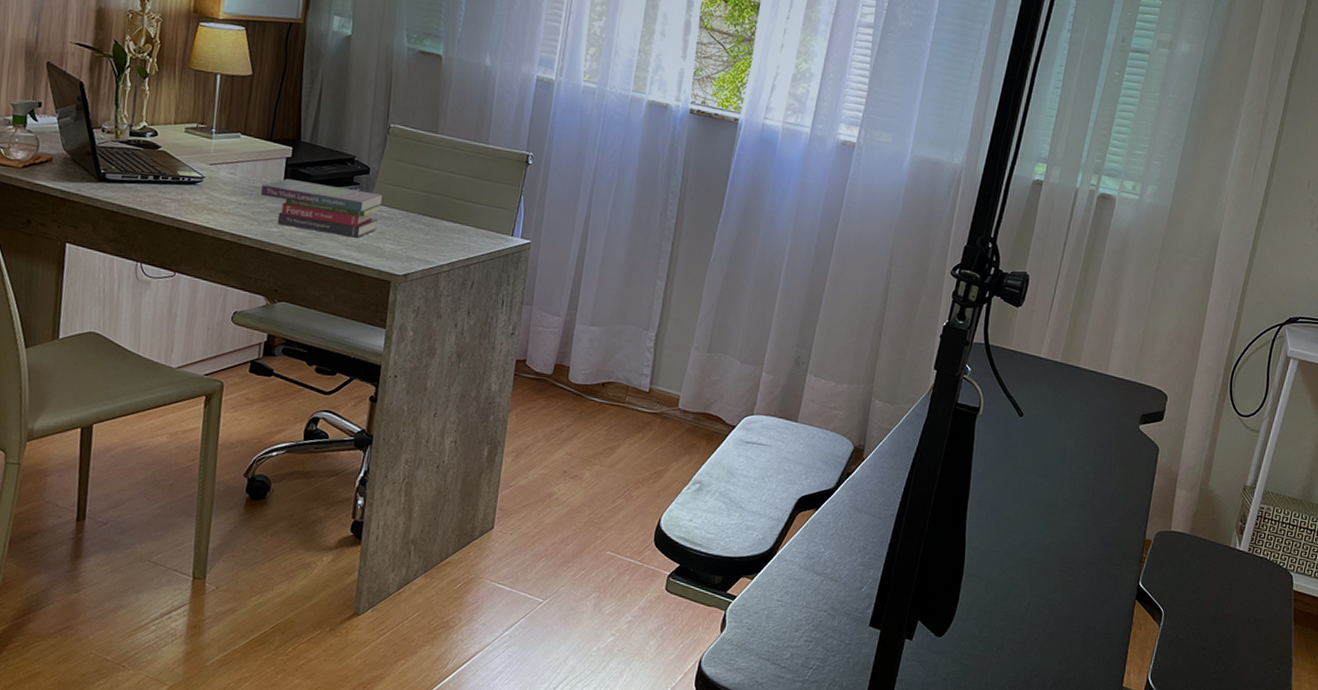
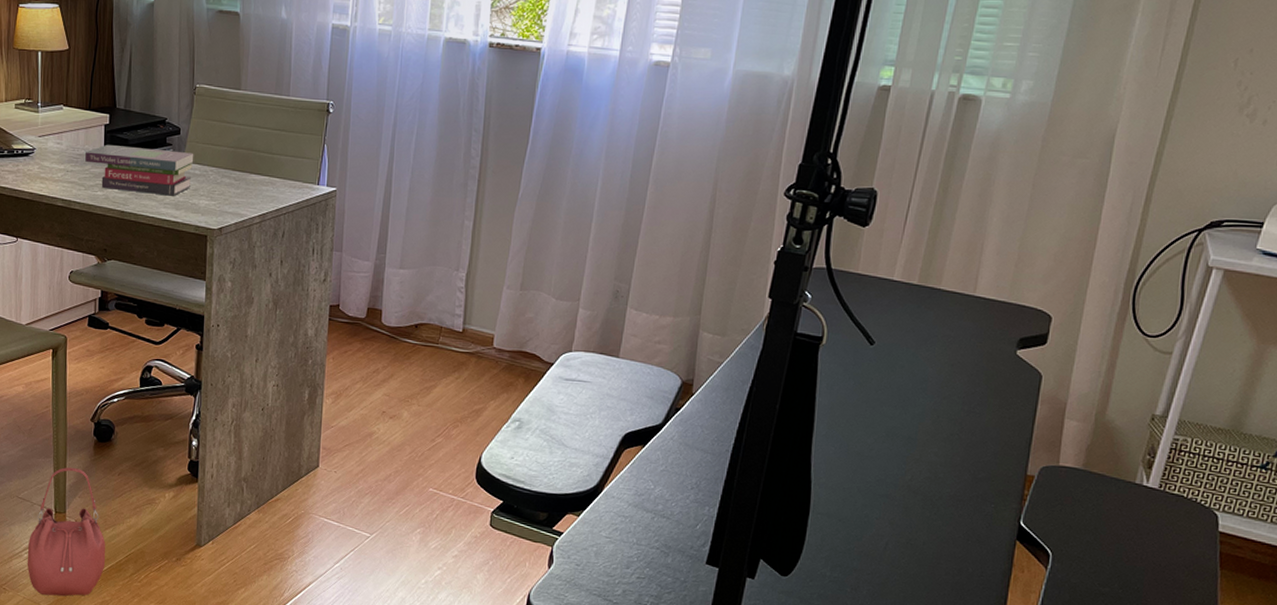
handbag: none [153,527,250,674] -> present [27,467,106,597]

